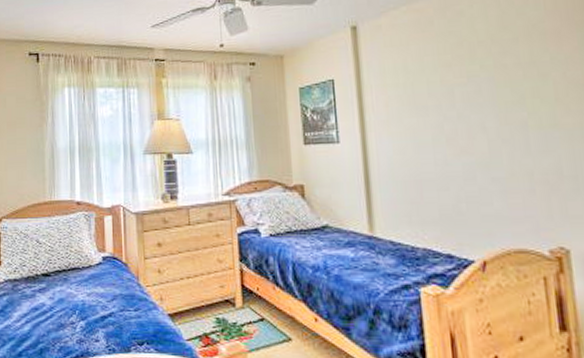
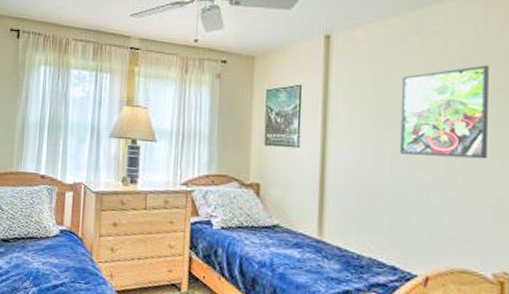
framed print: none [433,39,528,138] -> present [399,64,489,159]

